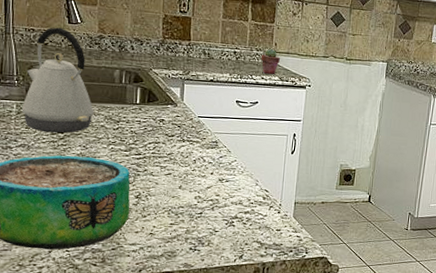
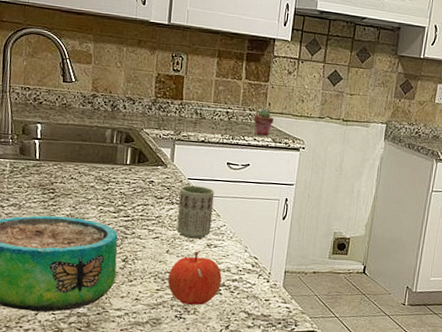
kettle: present [21,27,94,134] -> none [14,86,85,193]
apple: none [181,187,234,237] -> present [168,252,222,305]
cup: none [188,123,225,175] -> present [177,185,215,239]

